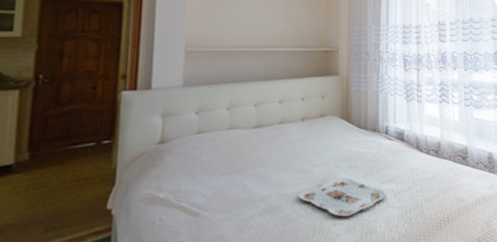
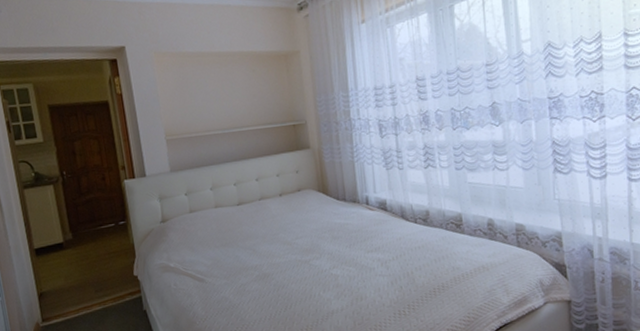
serving tray: present [298,177,386,217] -> none [286,247,373,284]

